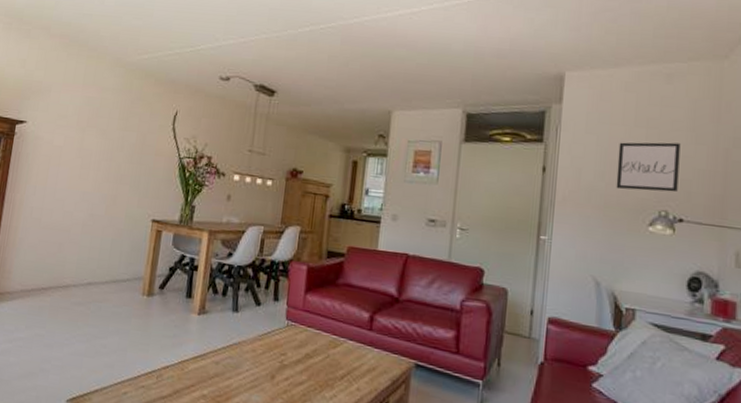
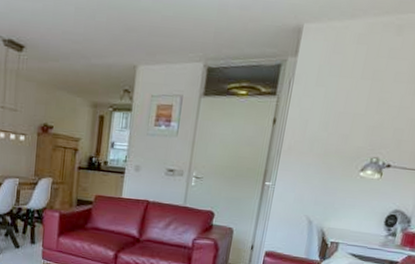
wall art: present [616,142,681,193] -> none [336,94,400,141]

